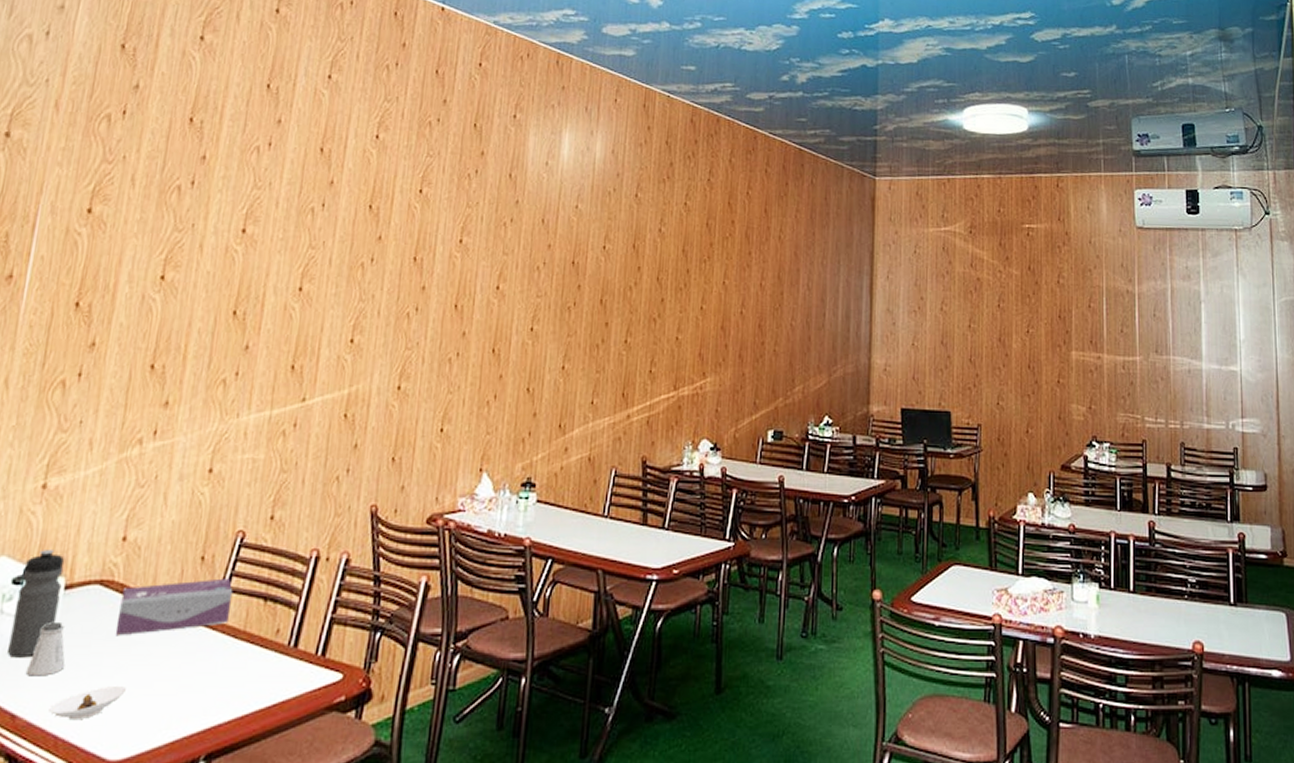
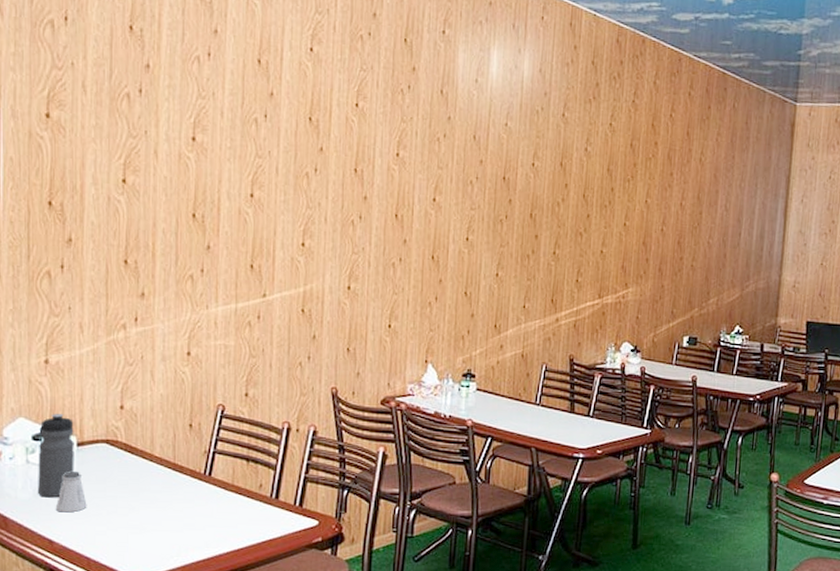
saucer: present [48,685,128,721] -> none [79,522,141,547]
tissue box: present [115,578,233,636] -> none [125,442,220,485]

